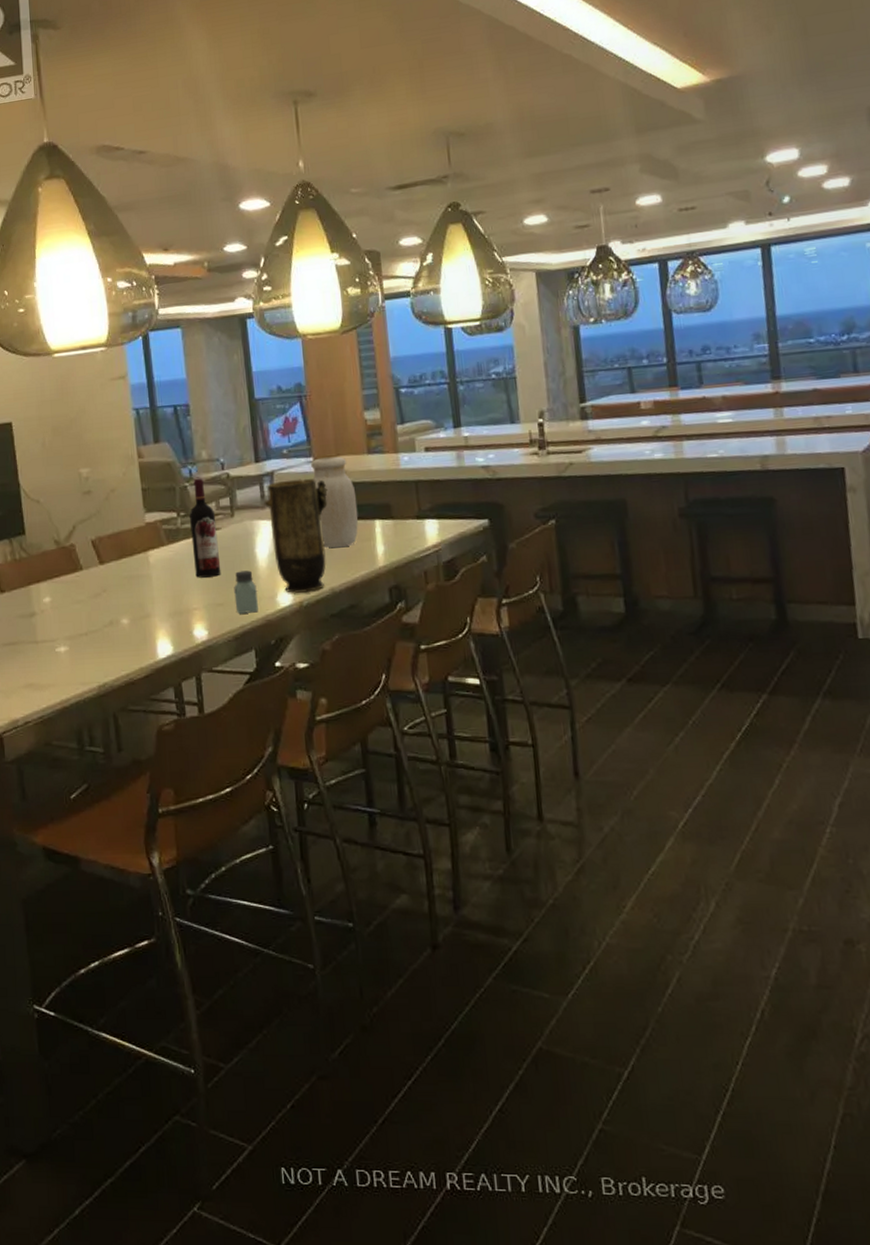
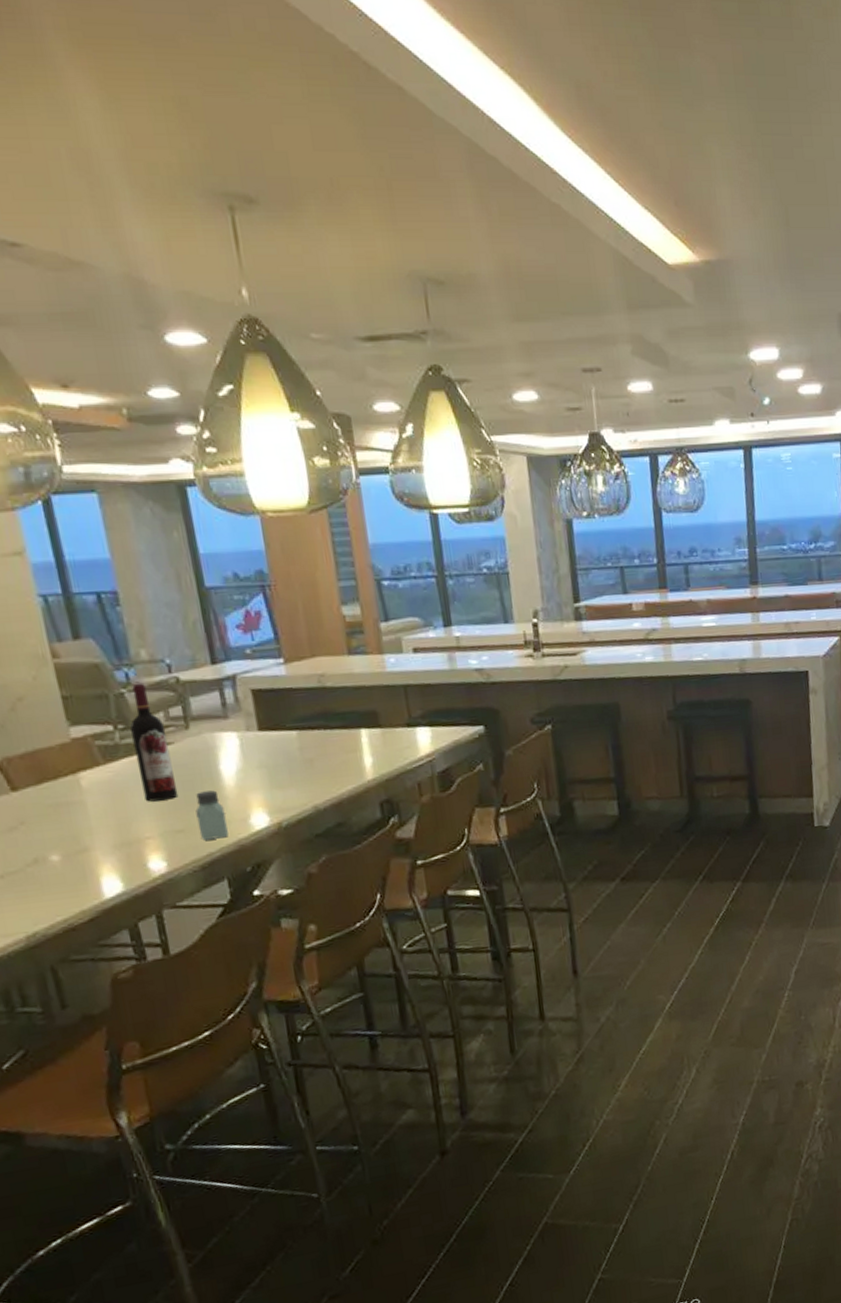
vase: present [263,478,328,593] -> none [225,682,307,814]
jar: present [311,456,359,548] -> none [281,657,342,761]

